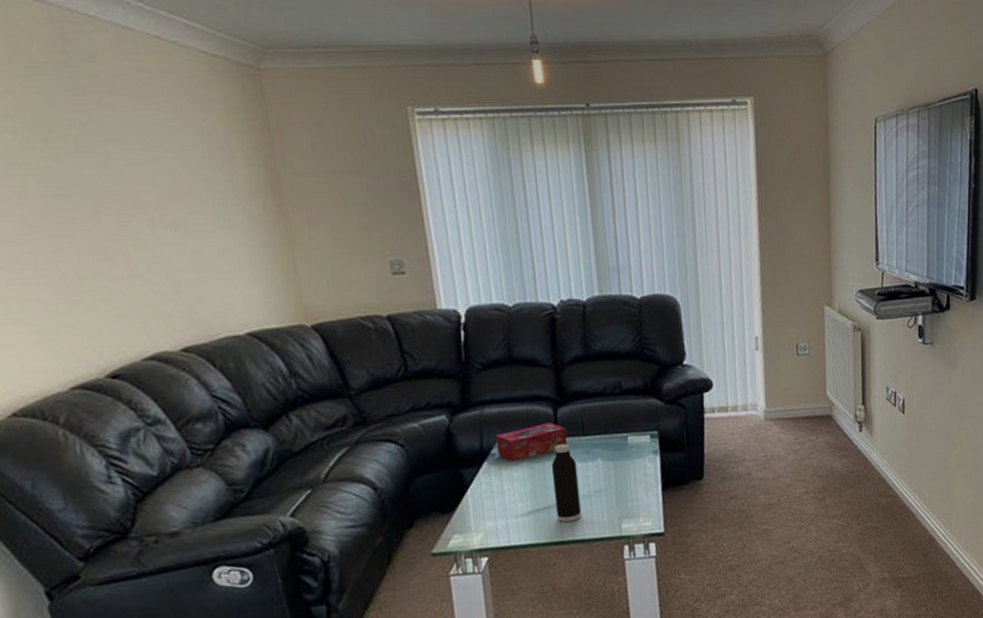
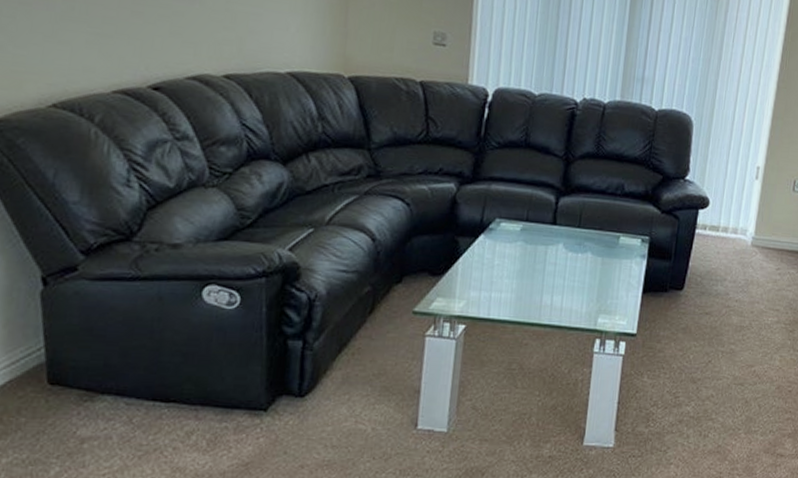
tissue box: present [495,423,567,462] -> none [495,209,564,240]
water bottle: present [551,443,581,523] -> none [538,231,567,307]

